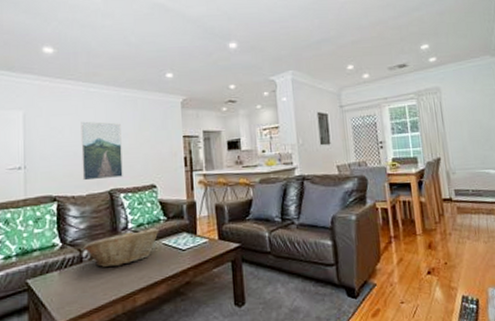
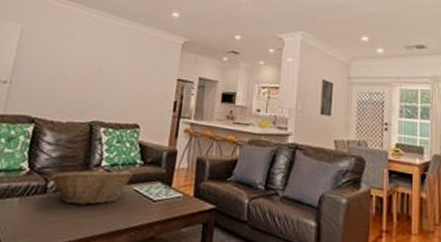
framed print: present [81,121,123,181] -> none [65,45,116,110]

